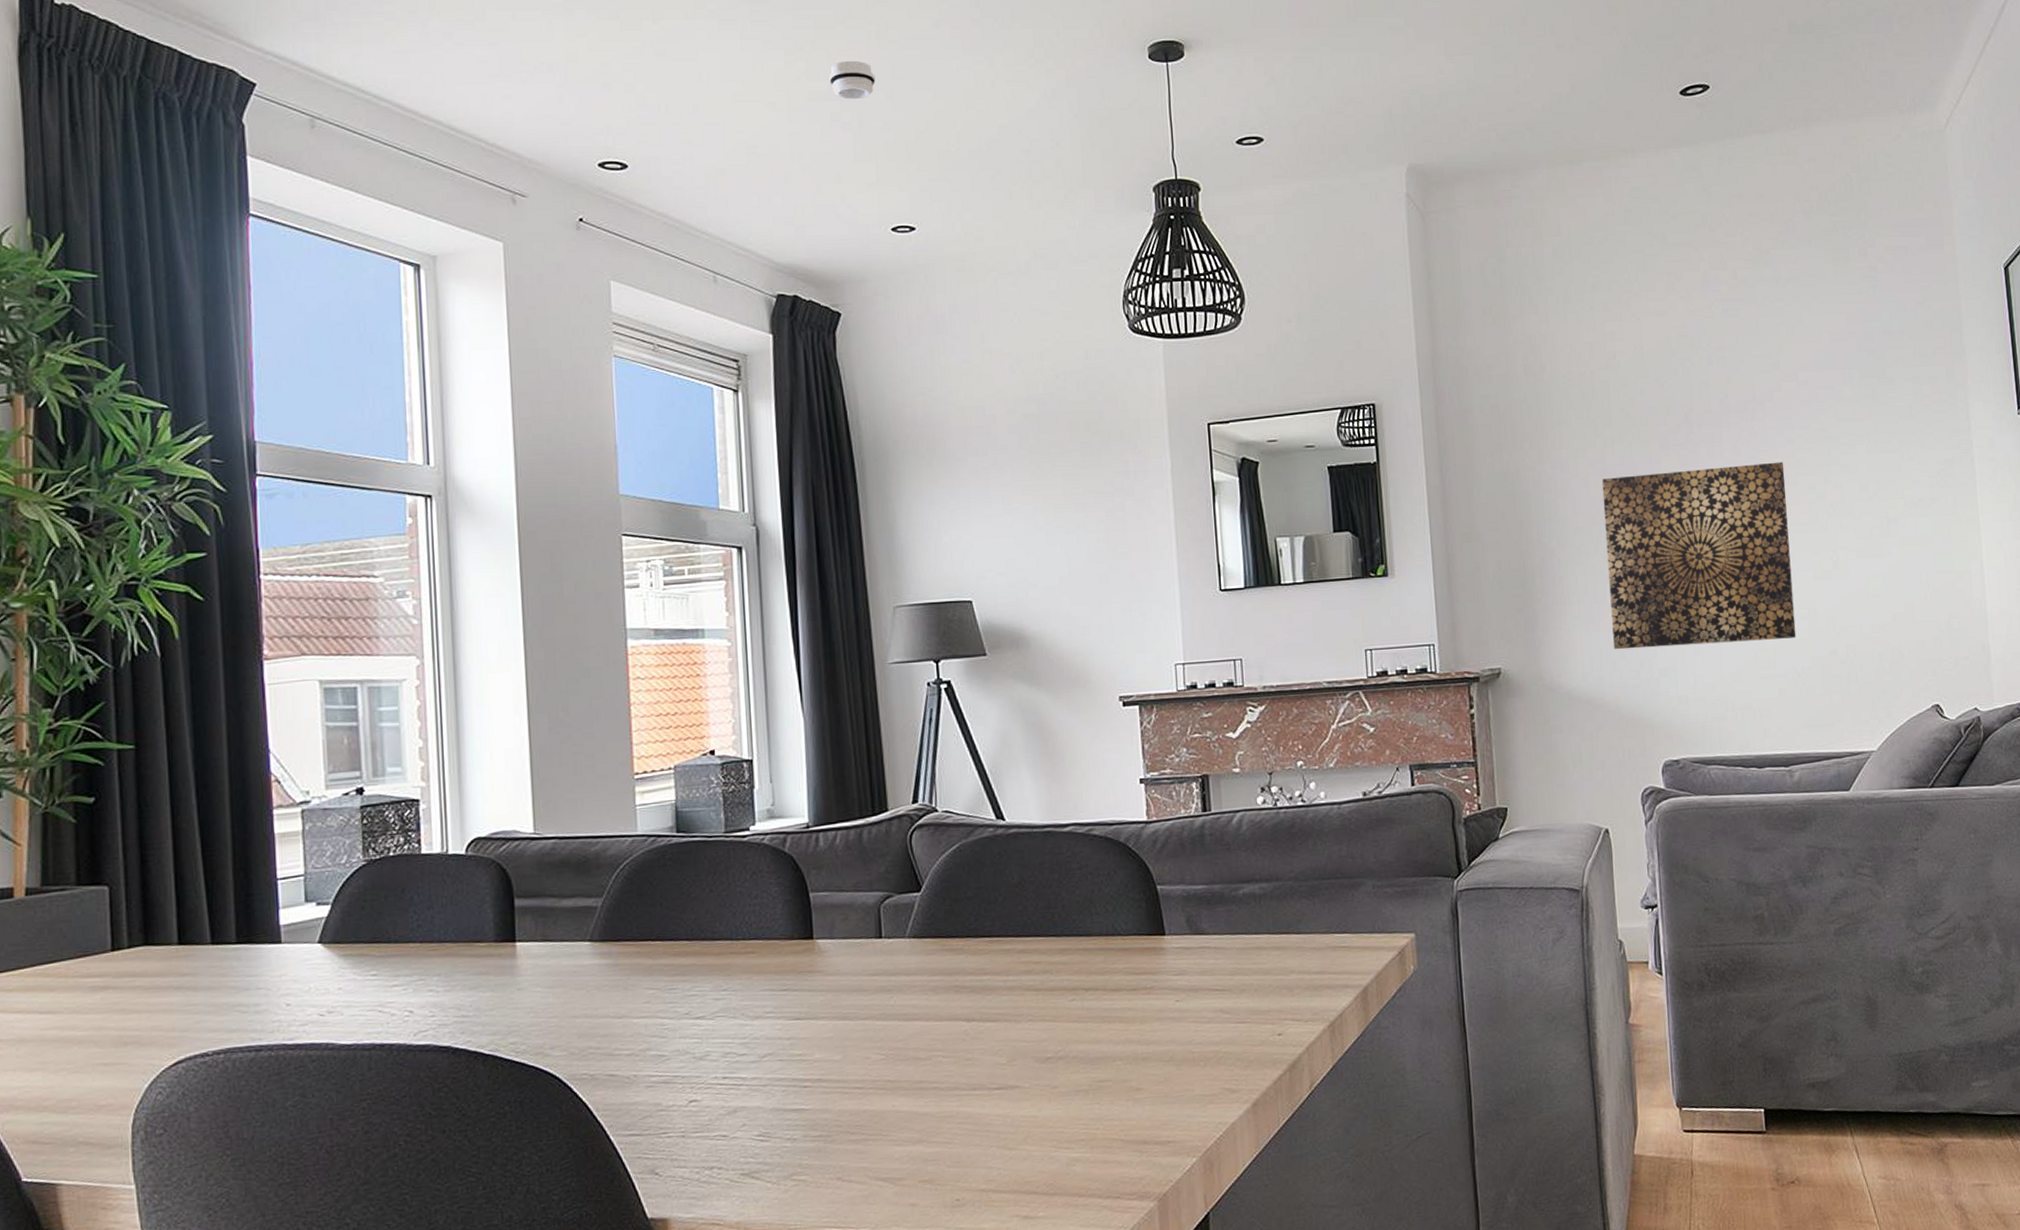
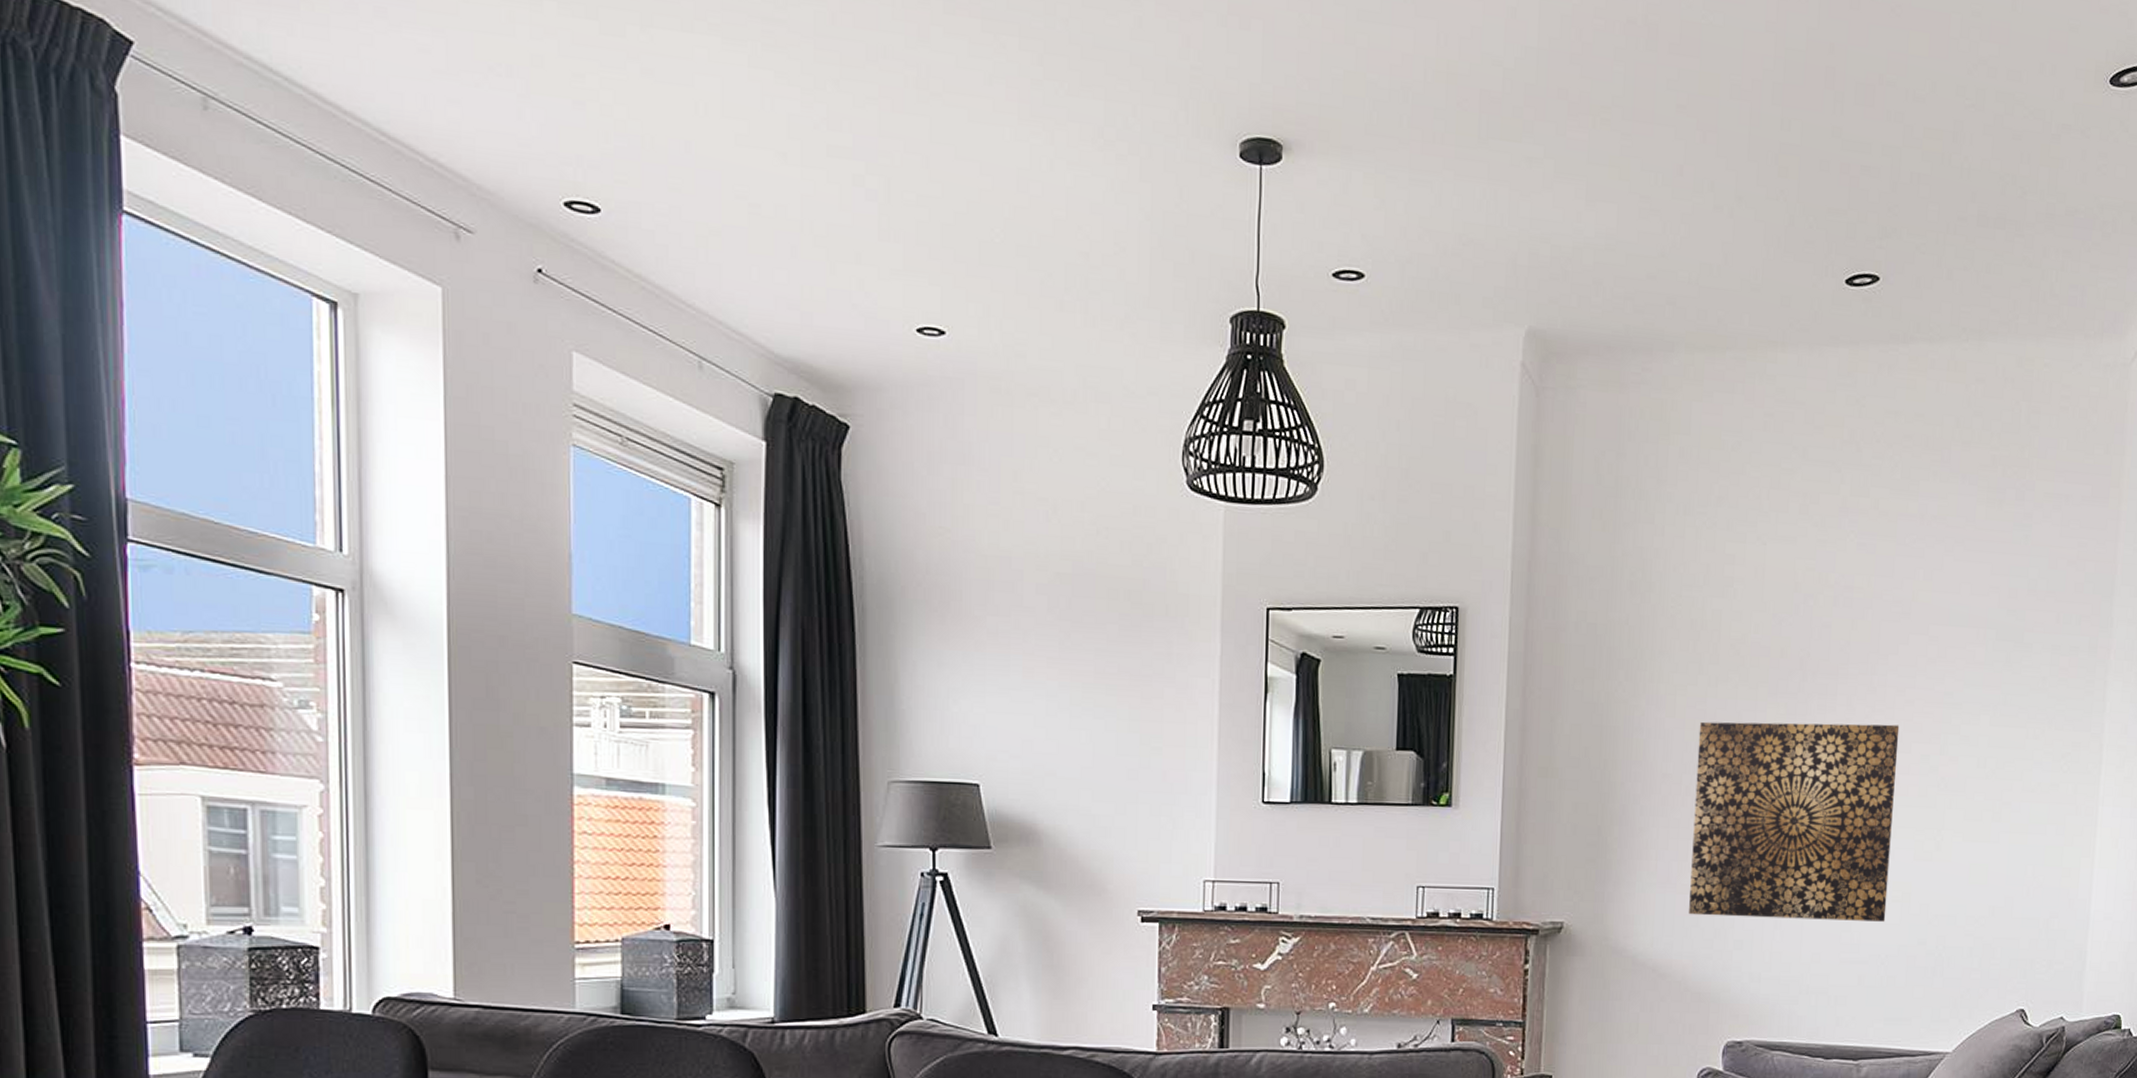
smoke detector: present [829,60,876,100] -> none [854,111,910,163]

